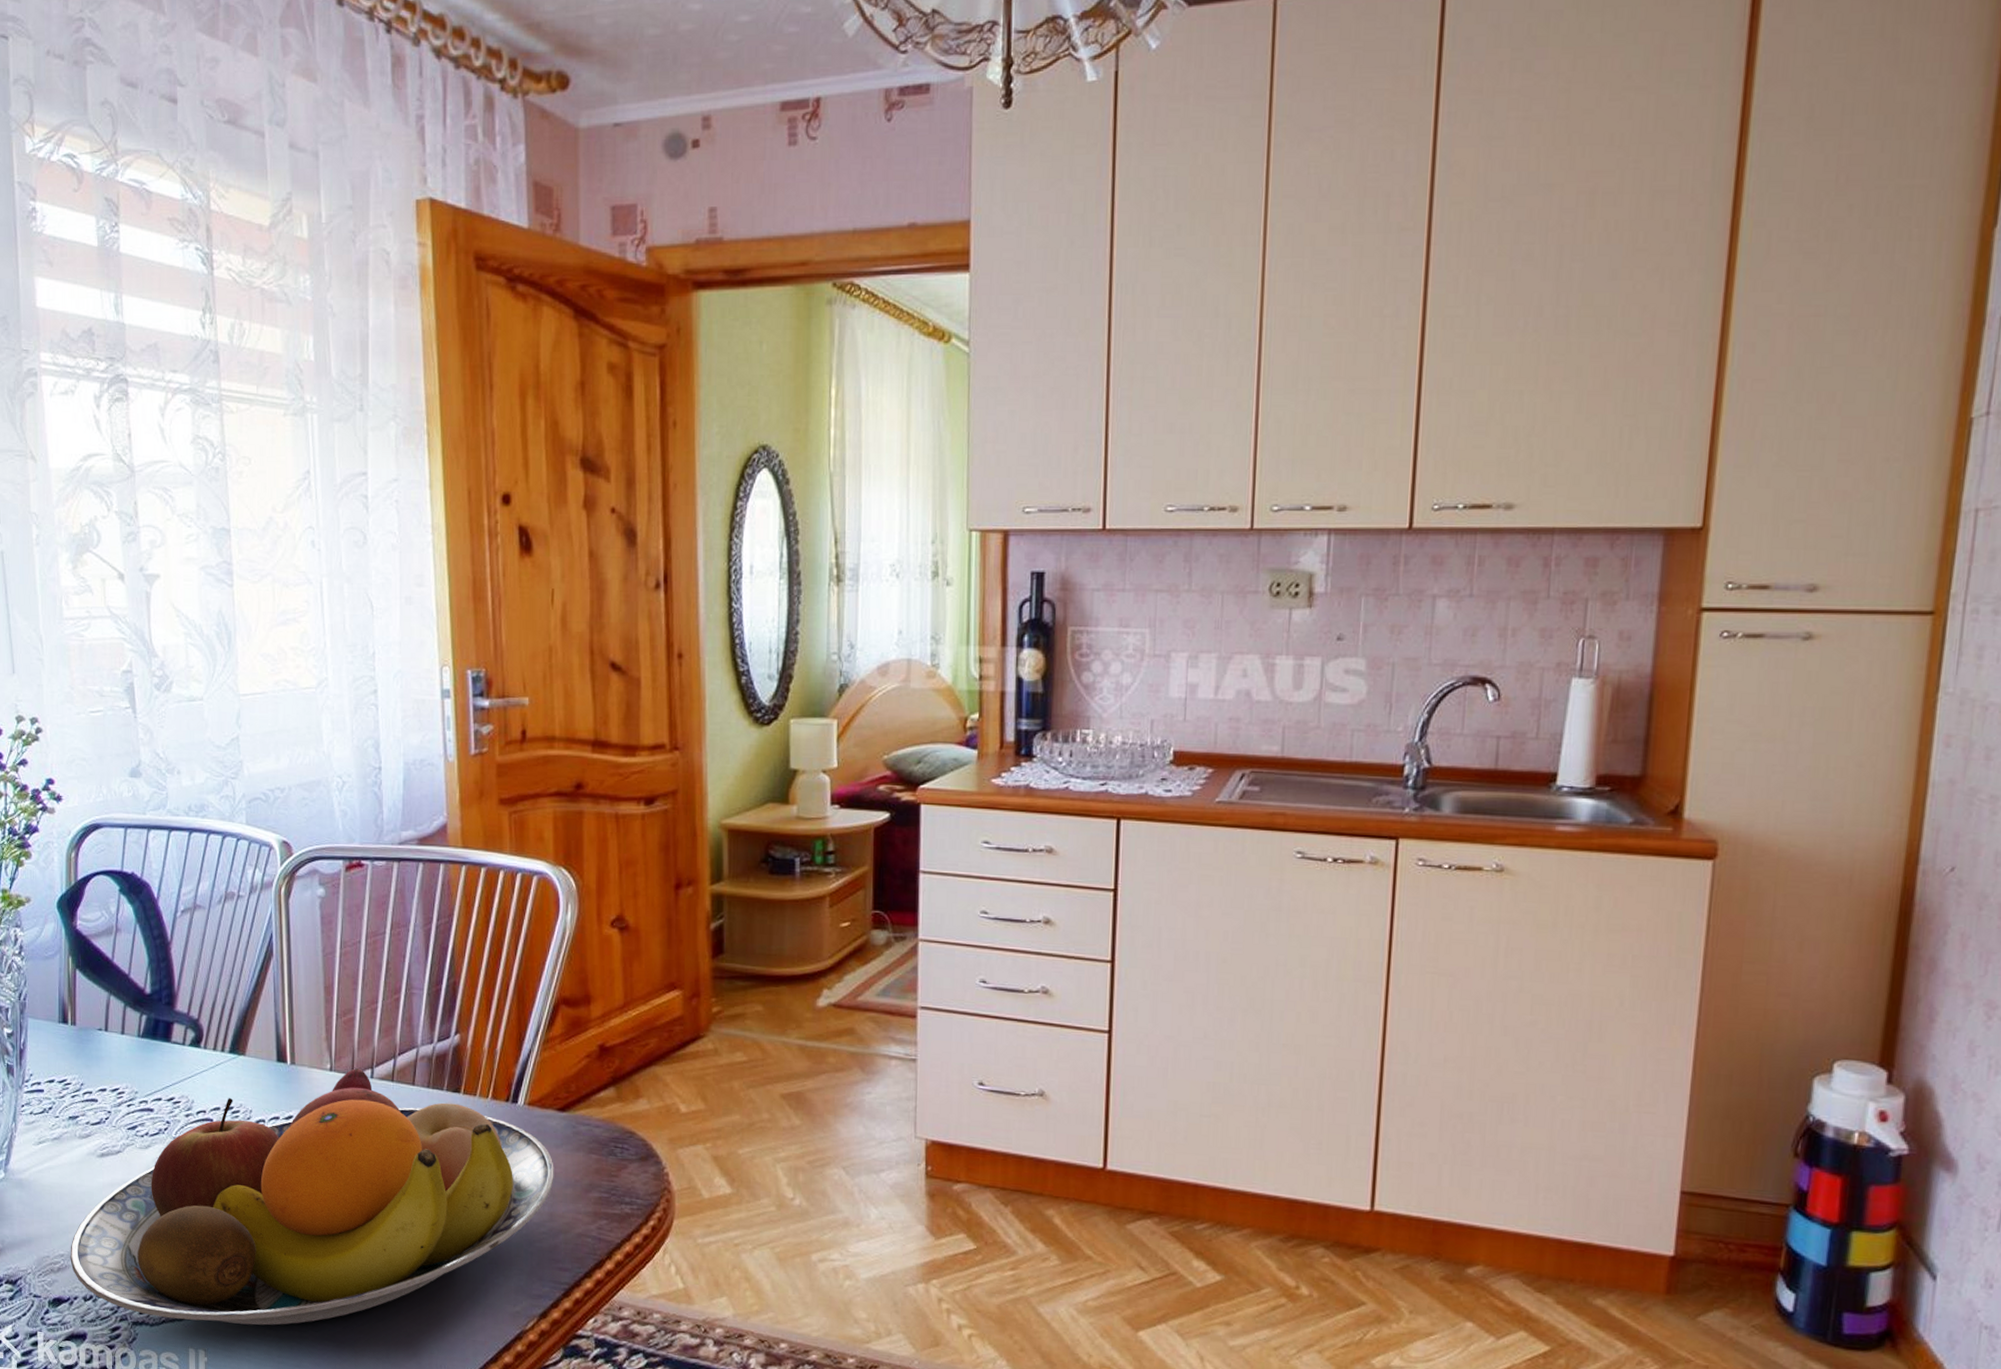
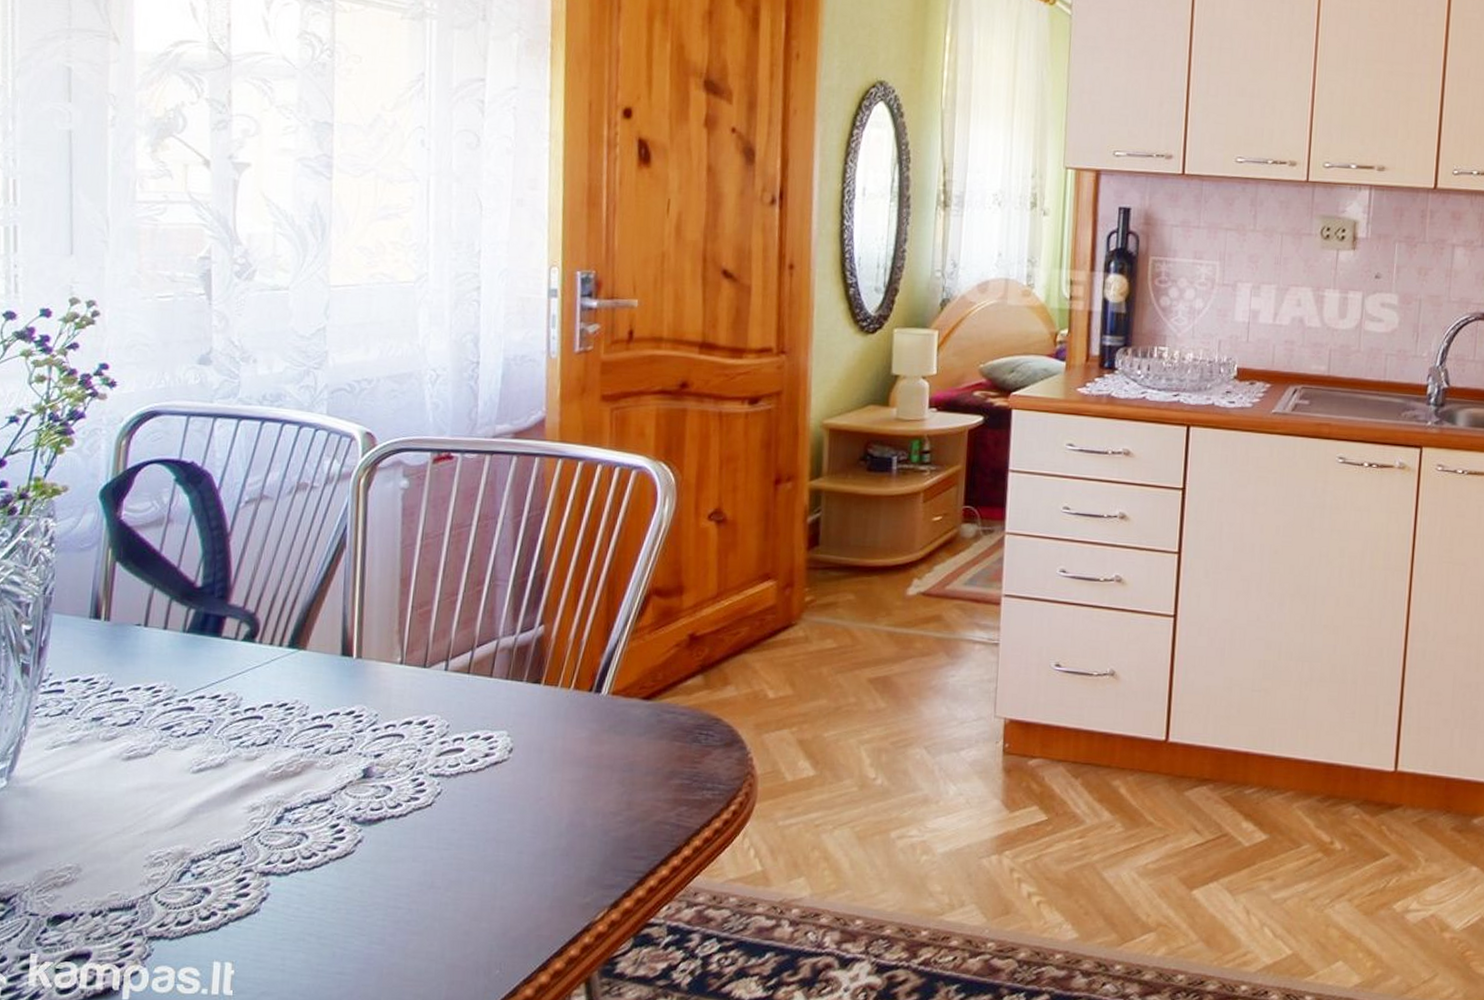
fruit bowl: present [70,1068,554,1326] -> none [79,661,636,933]

